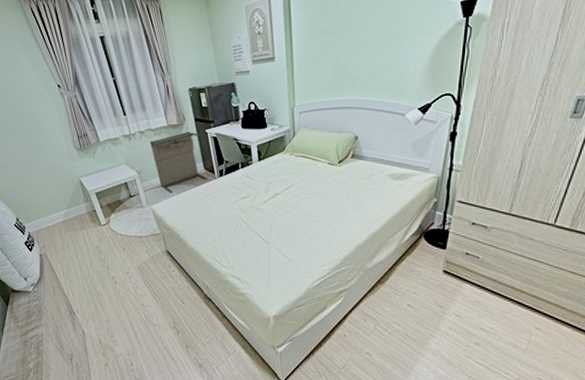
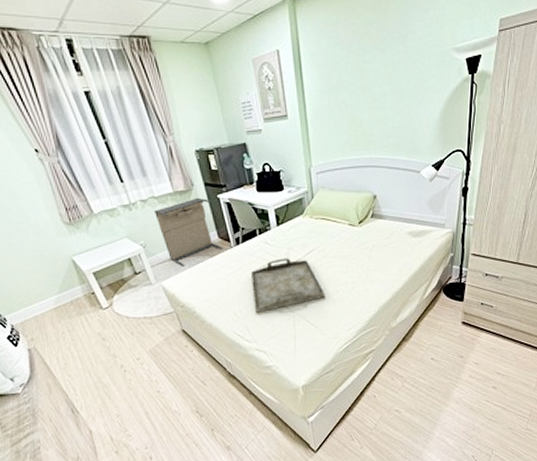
serving tray: none [232,192,301,242] -> present [251,258,326,314]

